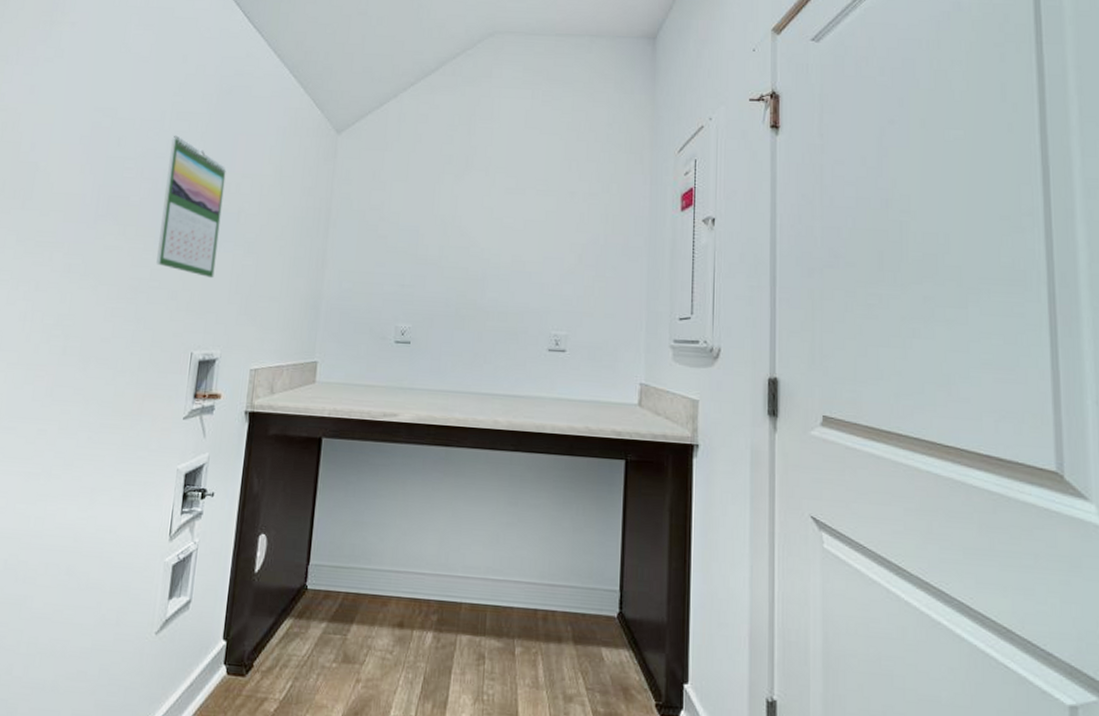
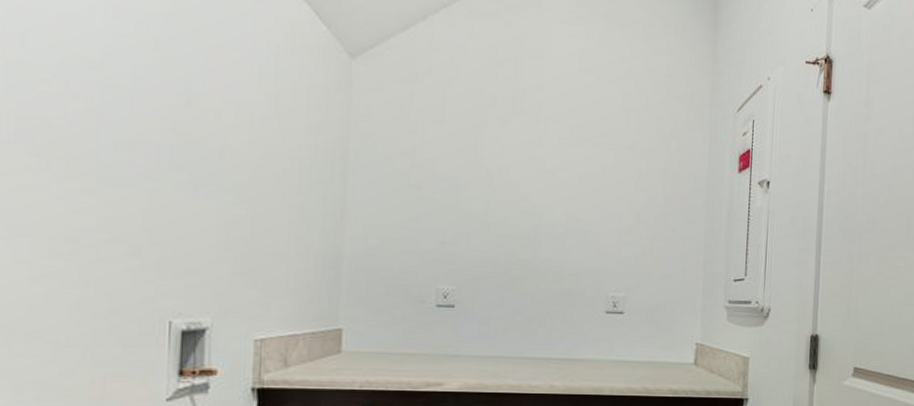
calendar: present [156,135,227,279] -> none [104,39,198,231]

